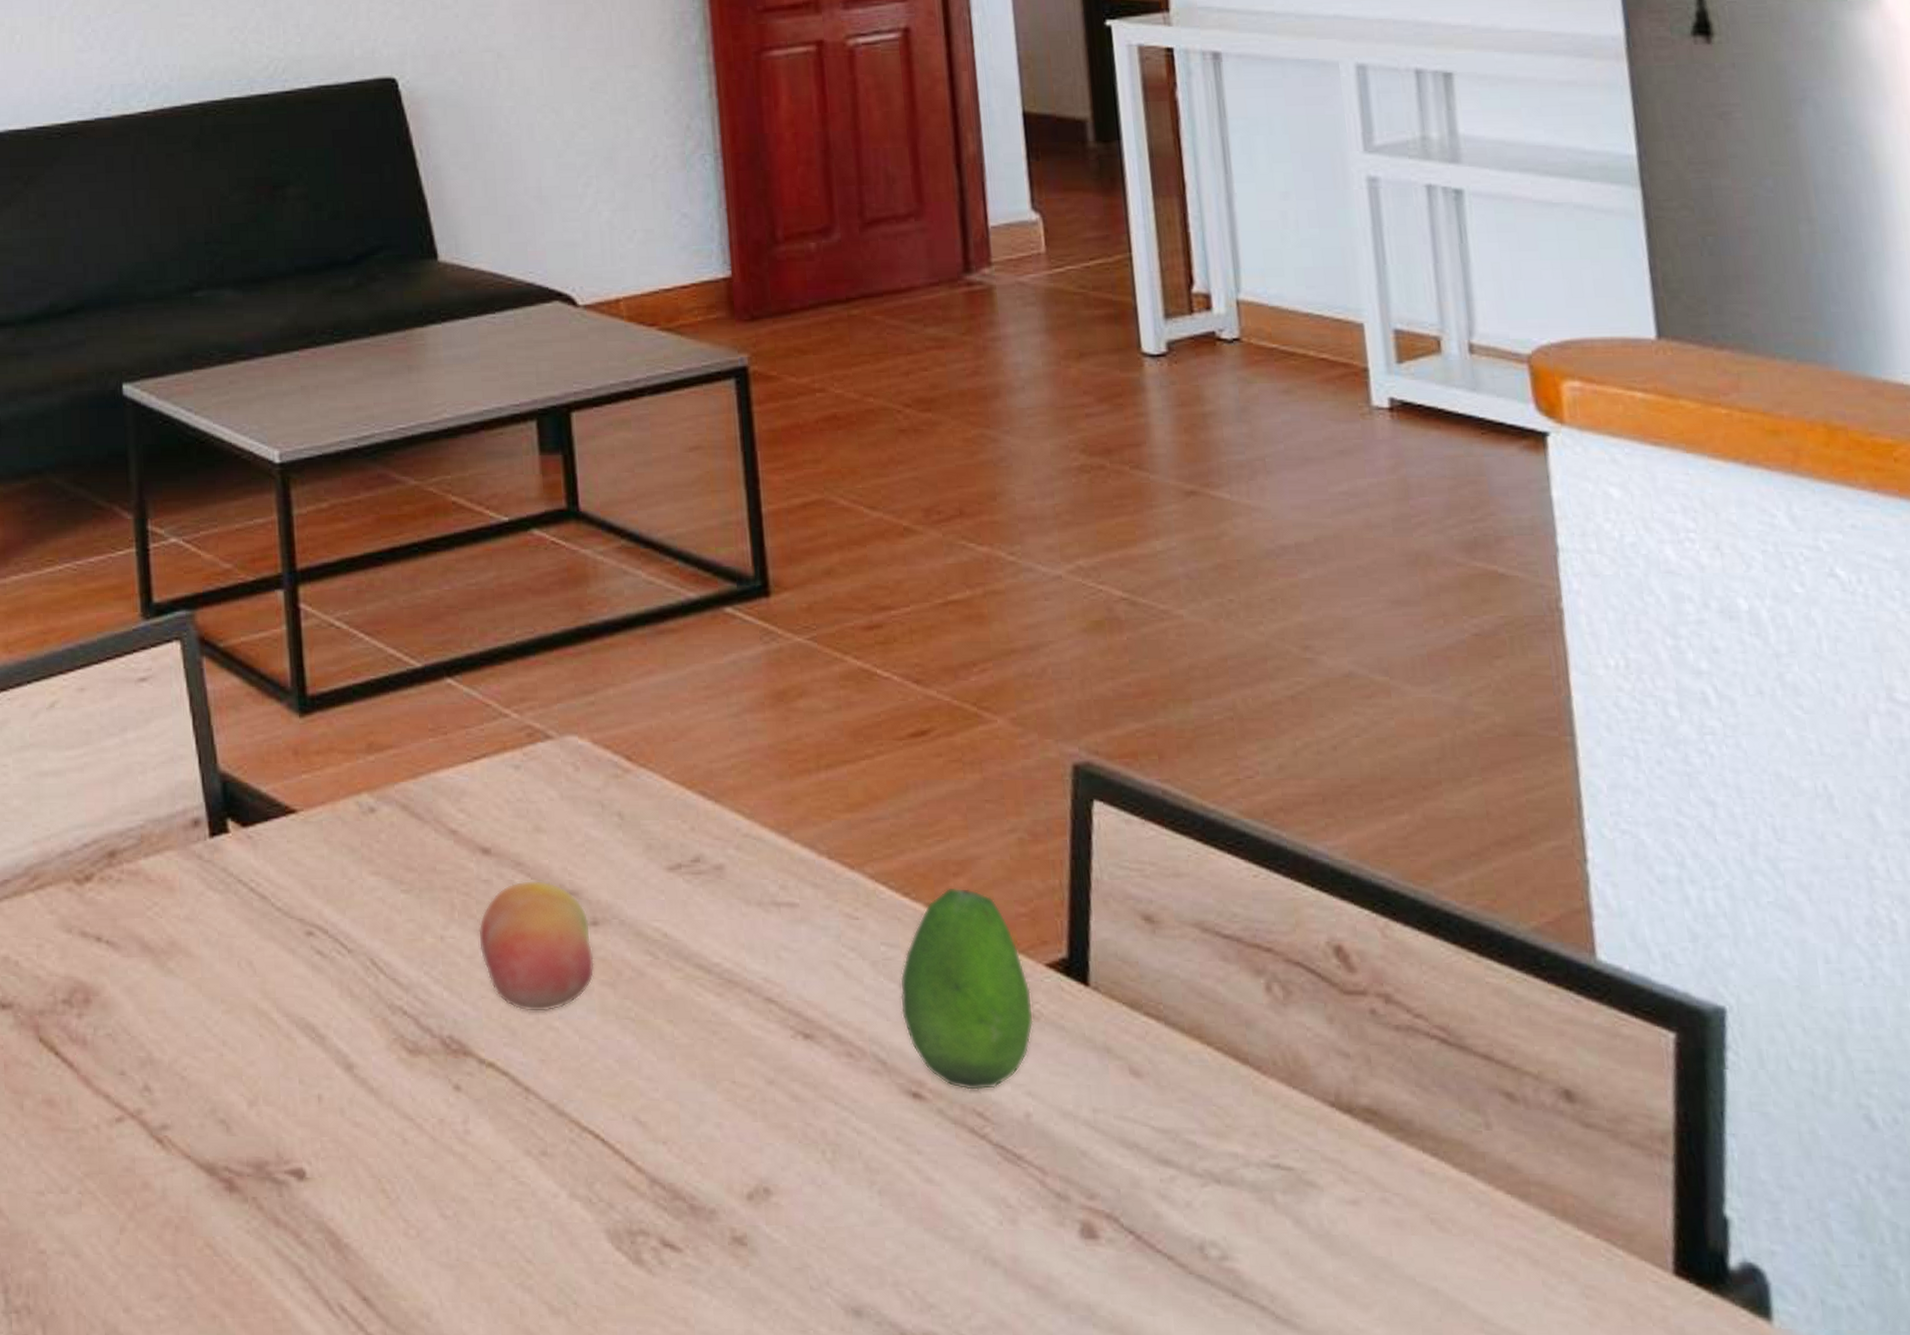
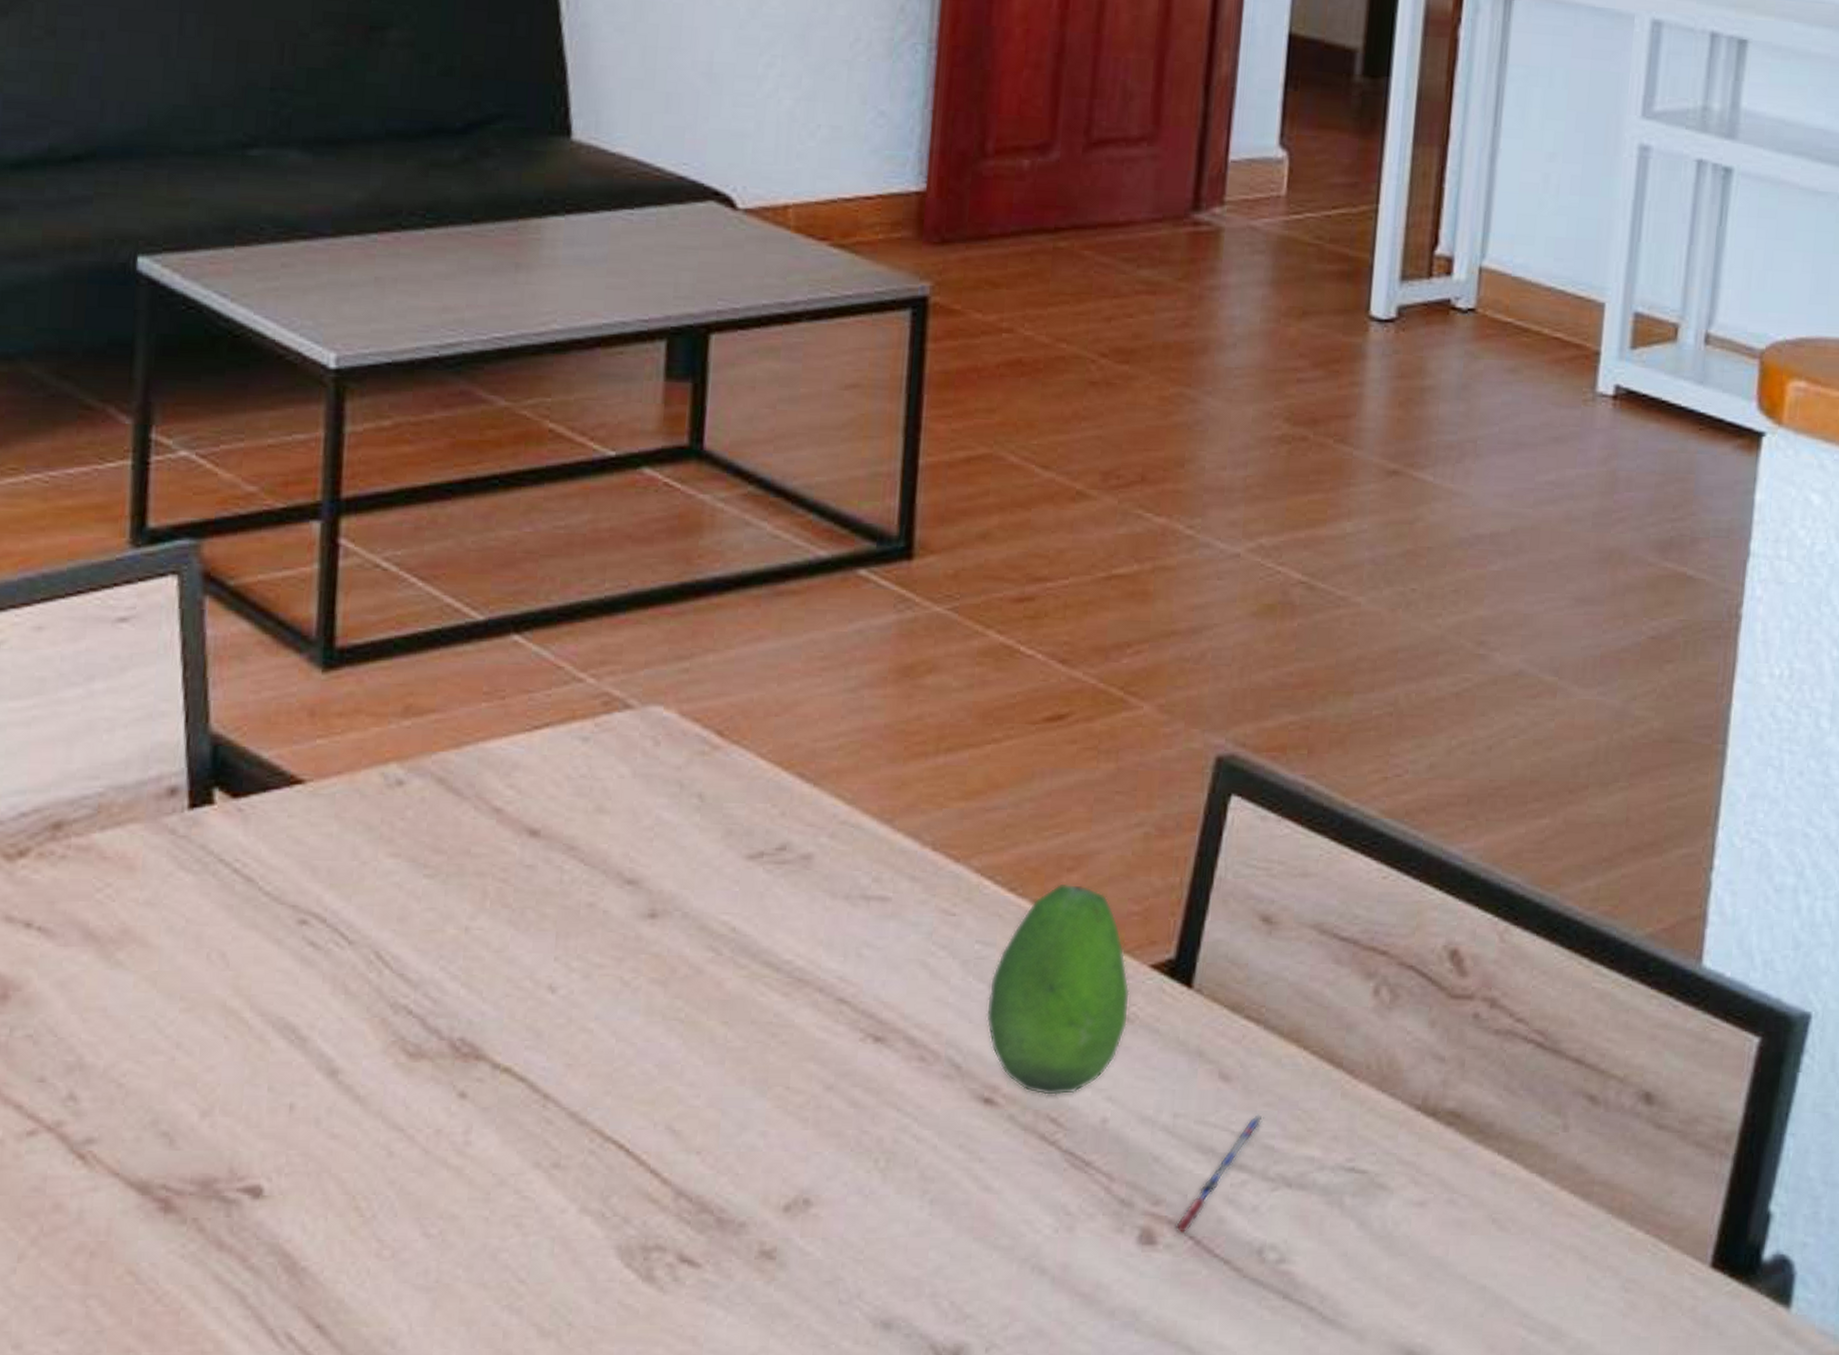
fruit: present [478,880,595,1013] -> none [510,866,647,1013]
pen: none [1113,1110,1182,1228] -> present [1174,1114,1265,1234]

